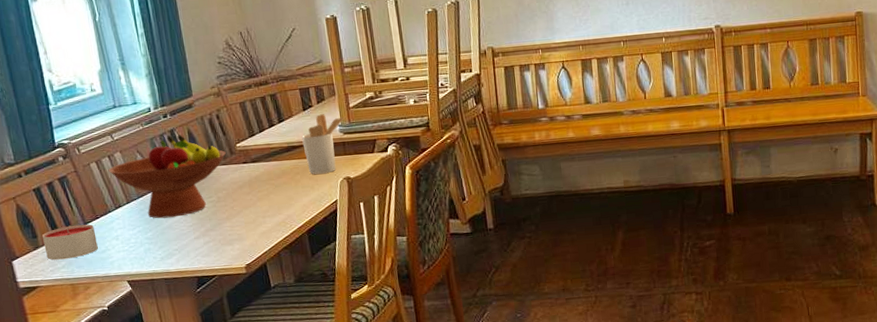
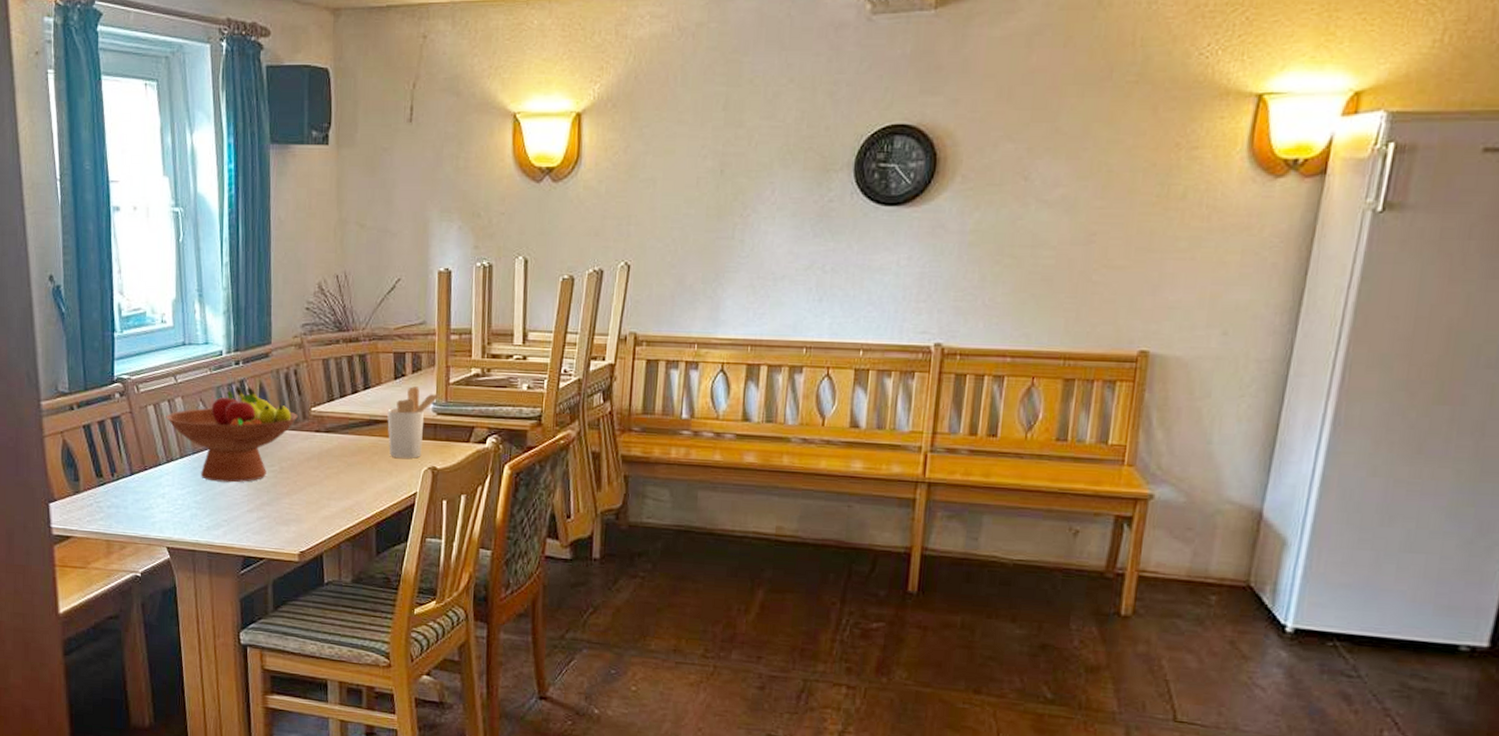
candle: present [42,224,98,260] -> none [85,473,142,511]

